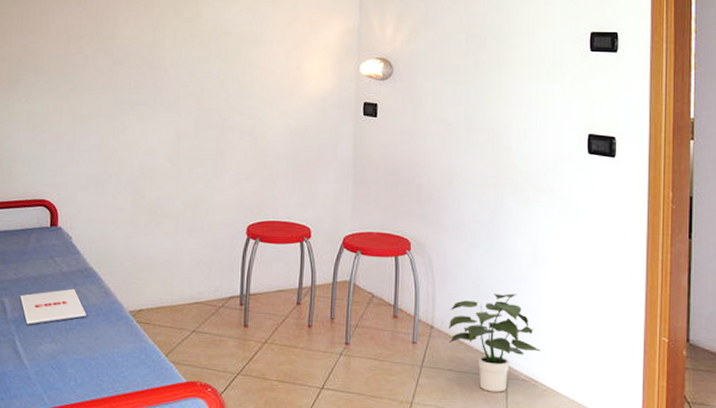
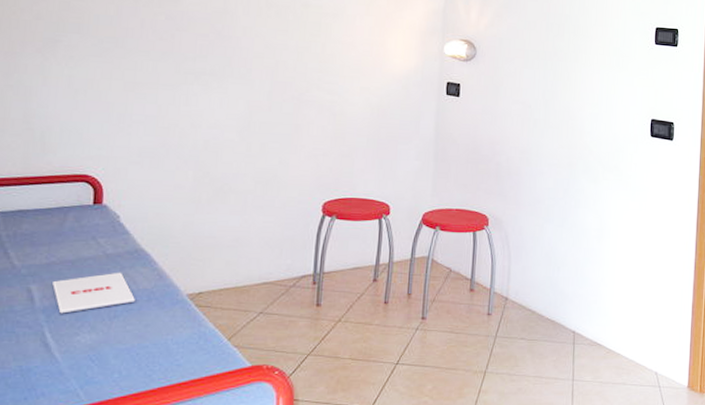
potted plant: present [448,293,541,393] -> none [521,265,605,357]

